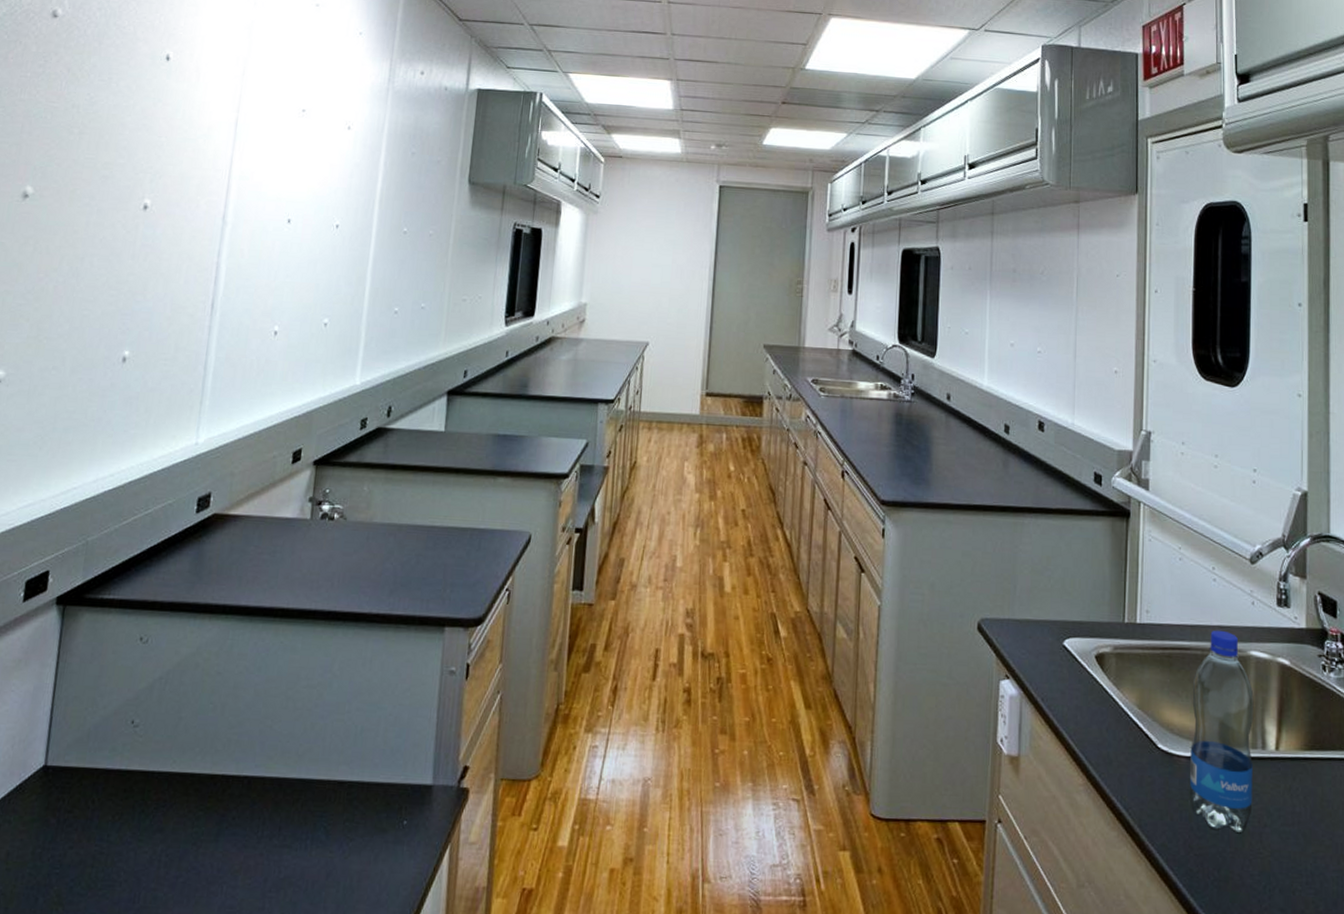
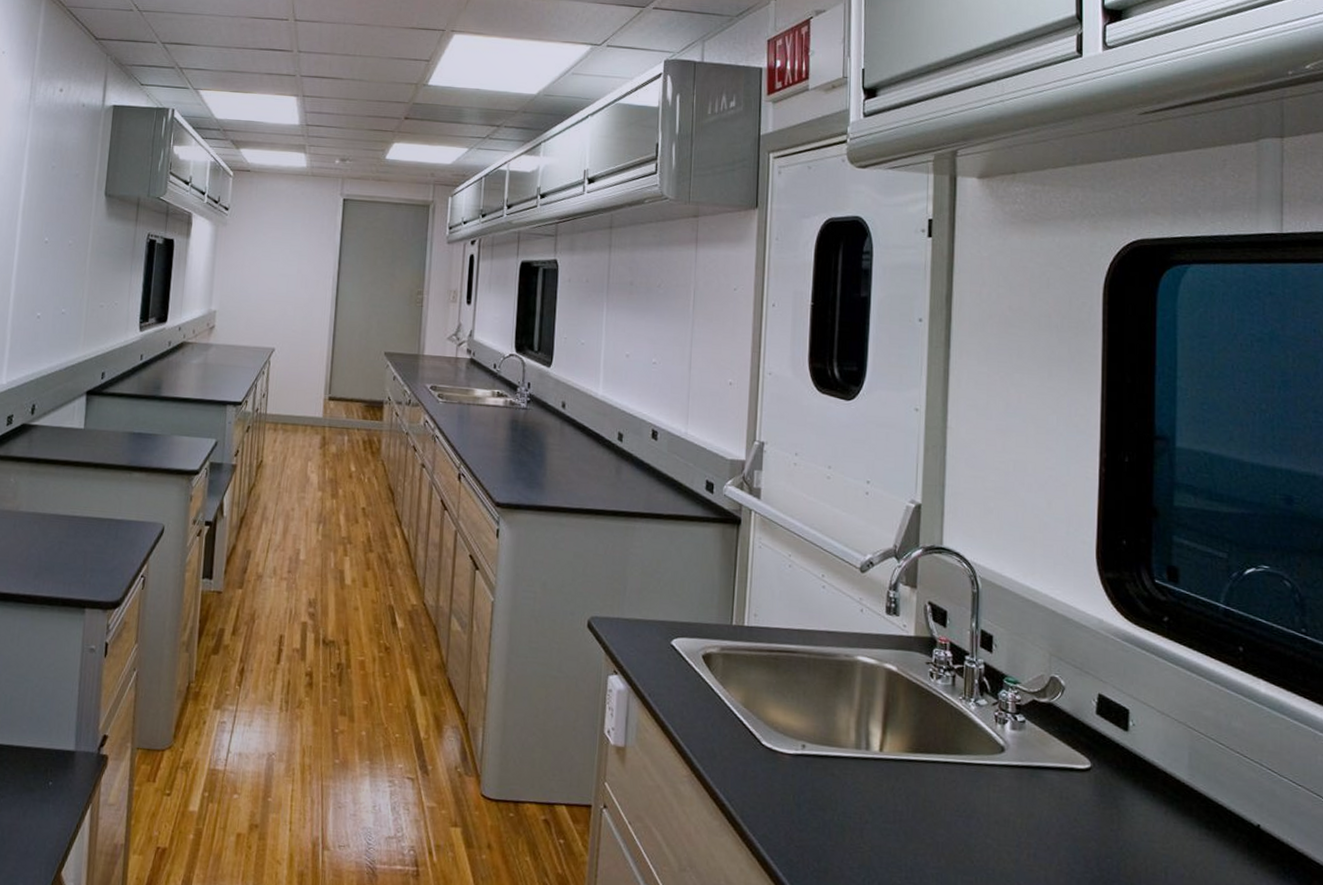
bottle: present [1190,630,1254,834] -> none [792,634,860,829]

